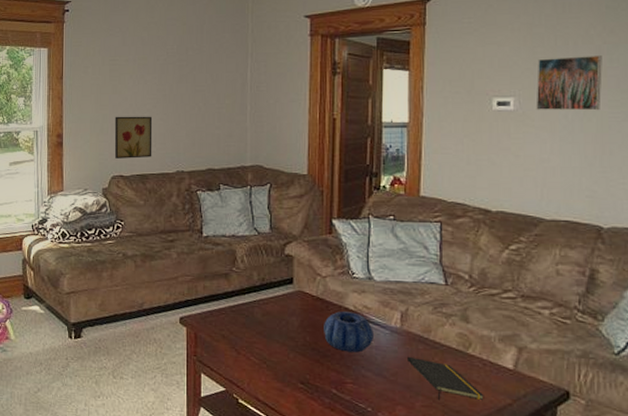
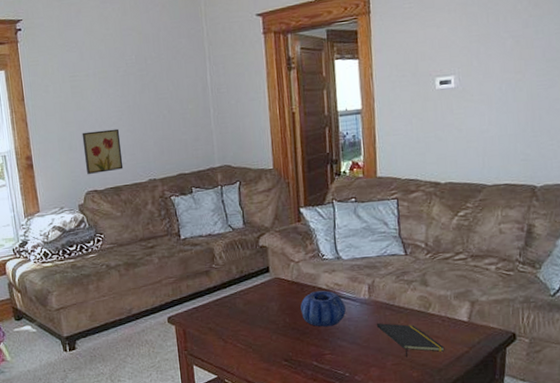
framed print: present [536,56,602,111] -> none [473,28,530,85]

